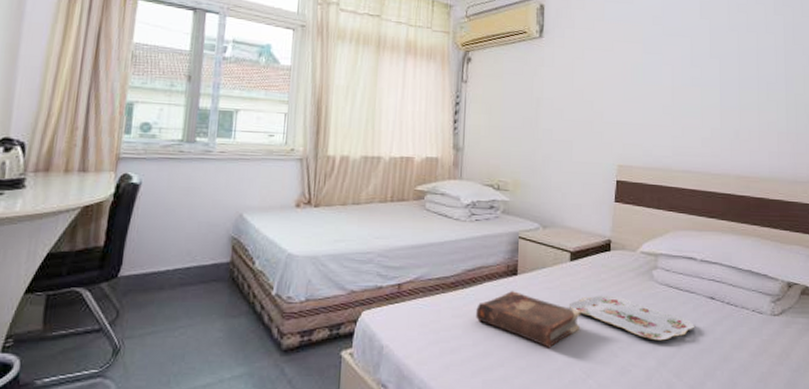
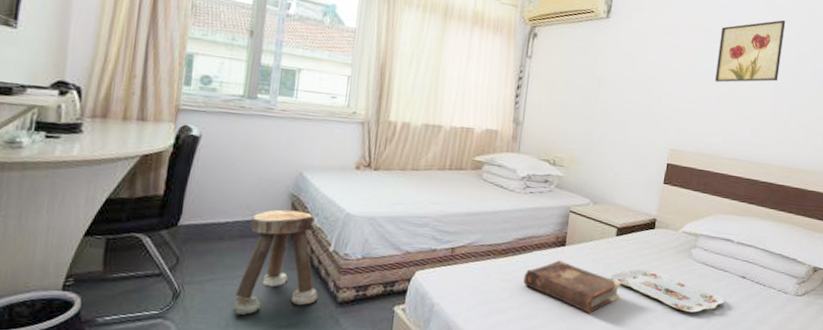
stool: none [175,254,262,369] -> present [234,209,318,315]
wall art: none [656,25,724,94] -> present [714,19,786,83]

